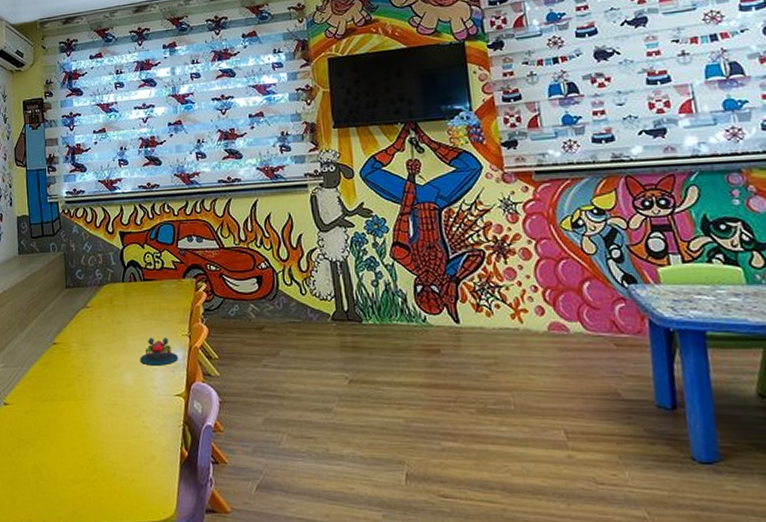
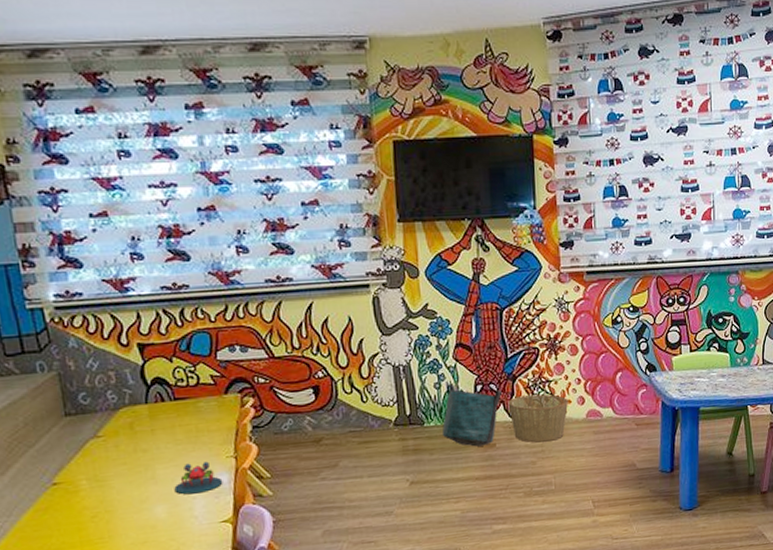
storage basket: none [381,282,445,351] -> present [442,384,502,447]
basket: none [452,300,525,353] -> present [508,394,569,443]

